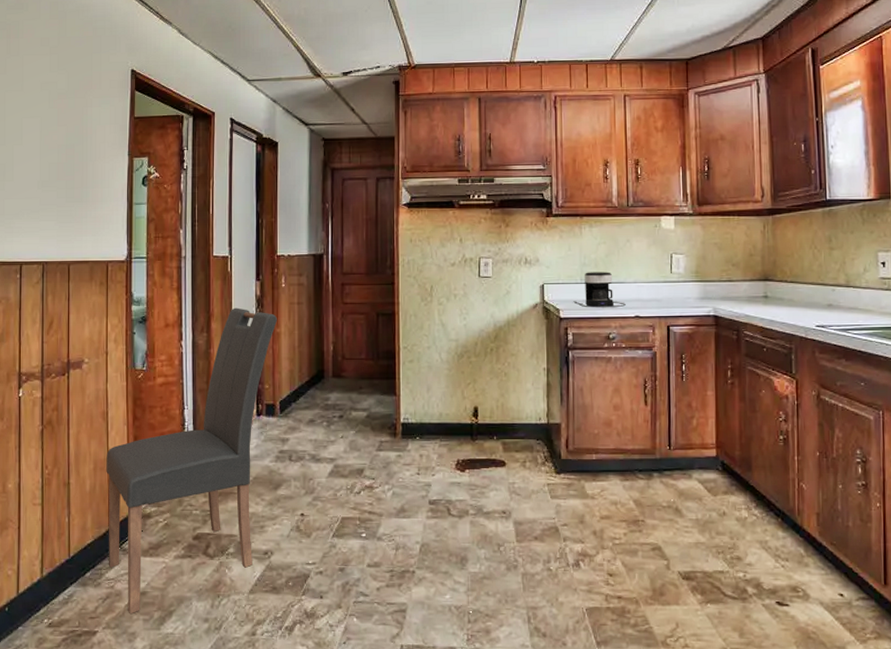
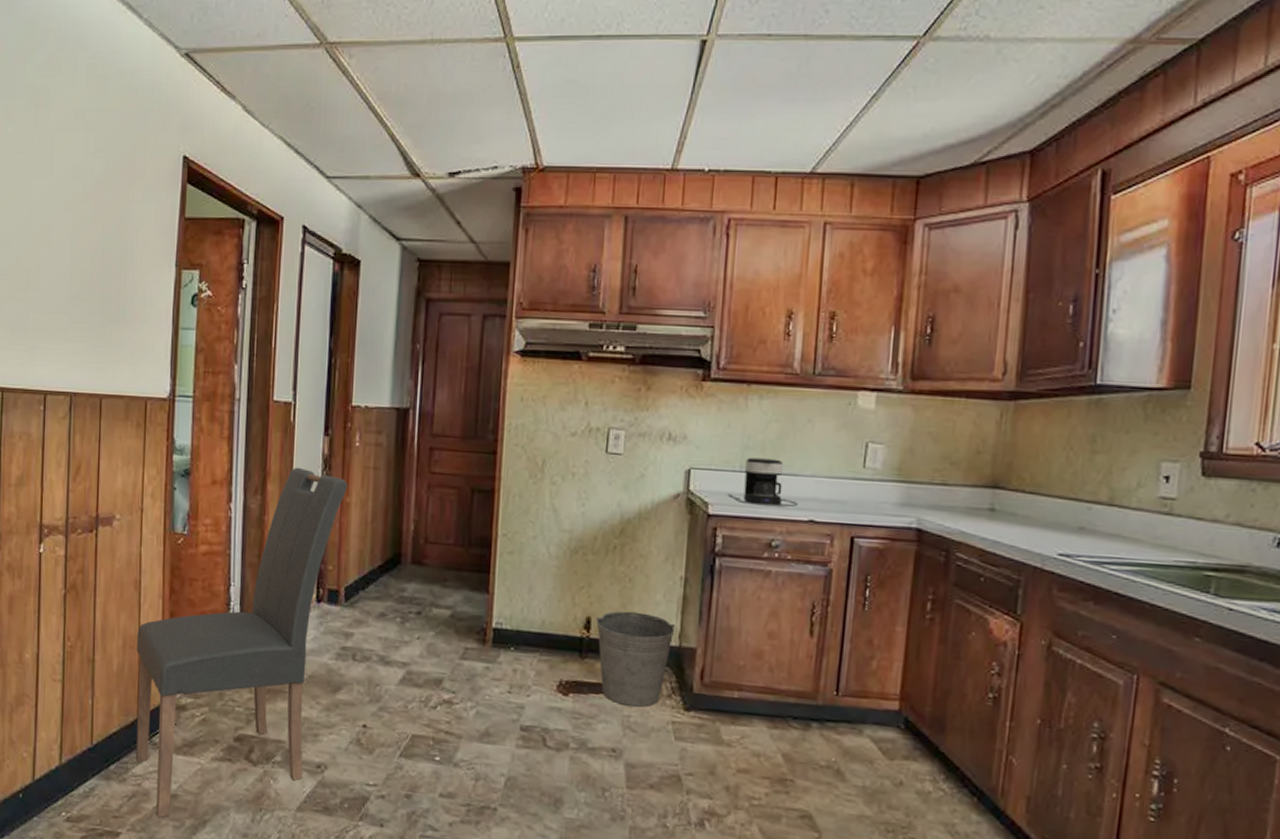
bucket: none [482,399,544,475] -> present [596,611,676,707]

